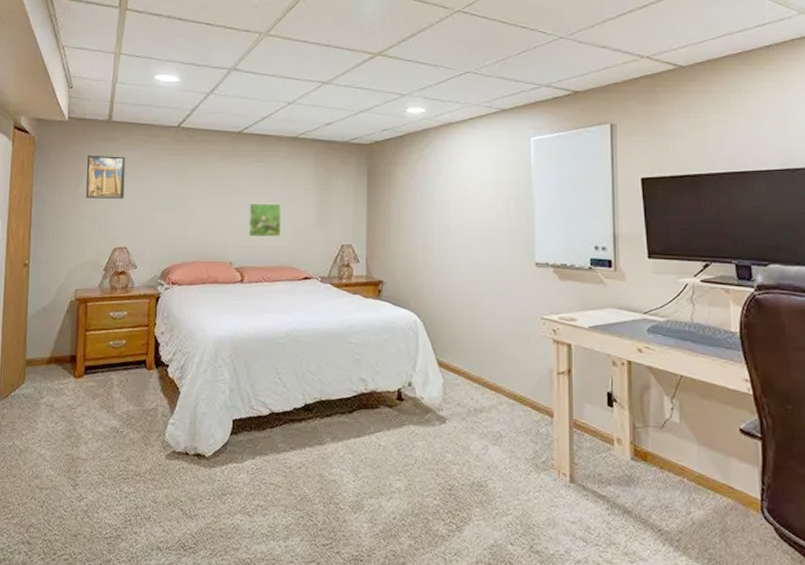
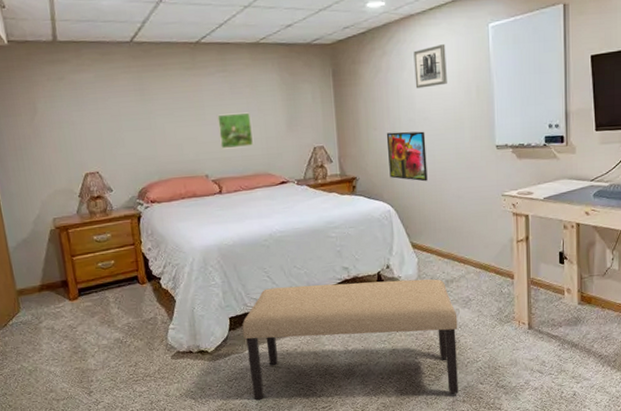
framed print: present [86,156,126,199] -> none [37,78,86,126]
bench: none [244,392,486,553] -> present [242,279,458,400]
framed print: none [417,237,459,294] -> present [386,131,428,182]
wall art: none [451,154,485,196] -> present [413,44,447,89]

